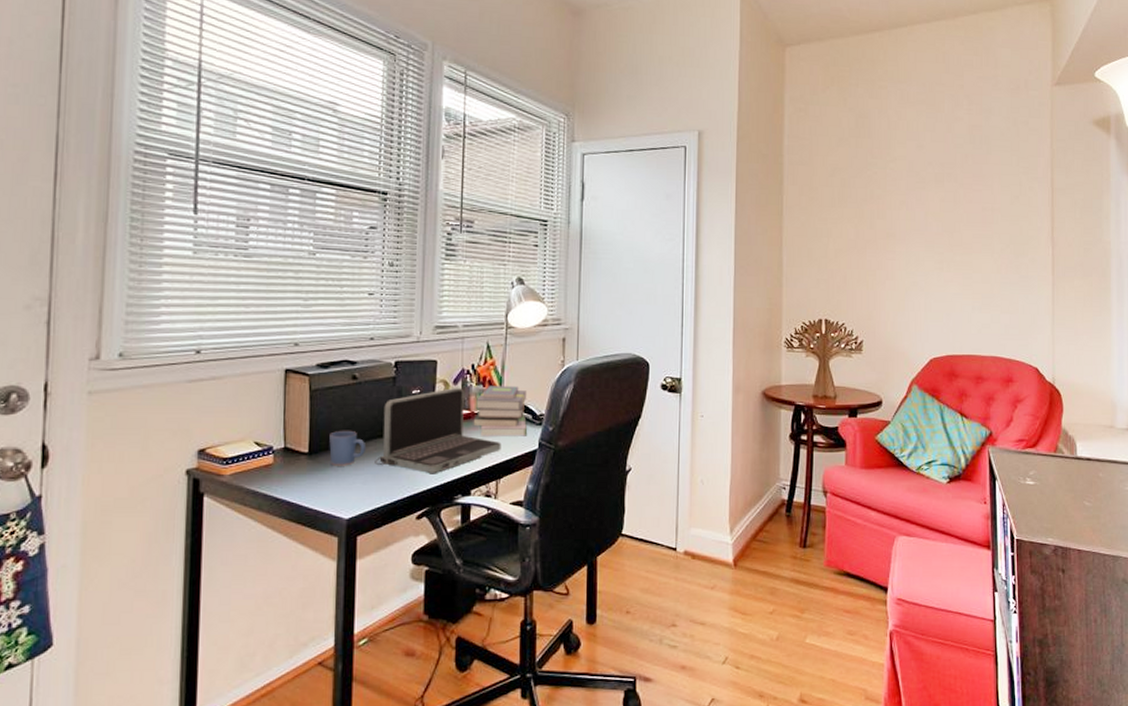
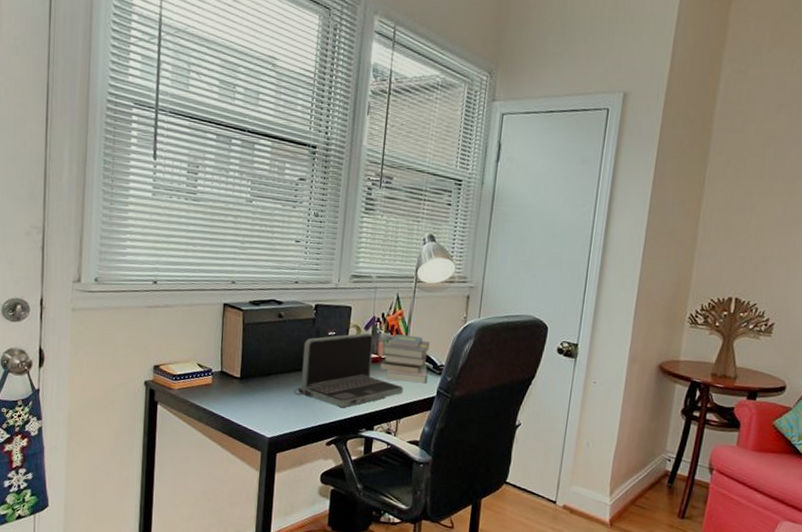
mug: present [329,430,367,466] -> none [257,361,288,393]

